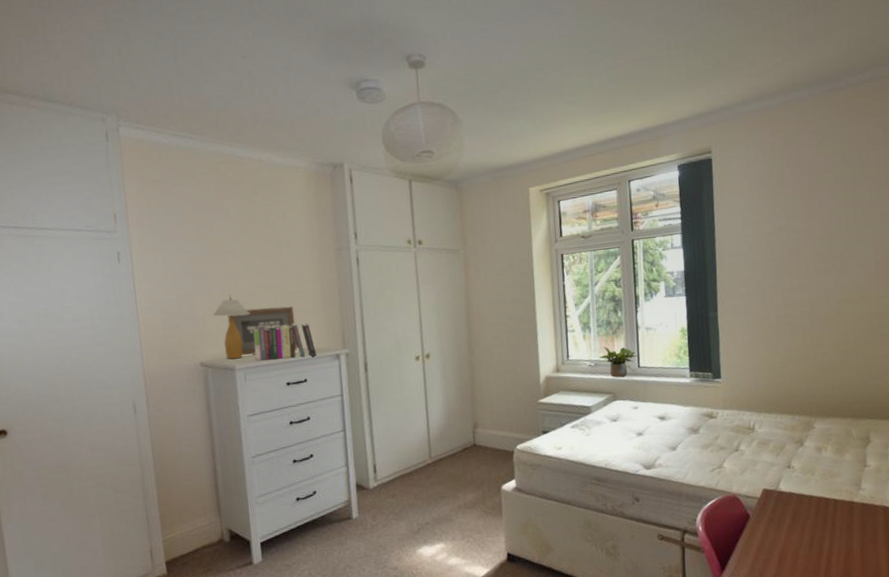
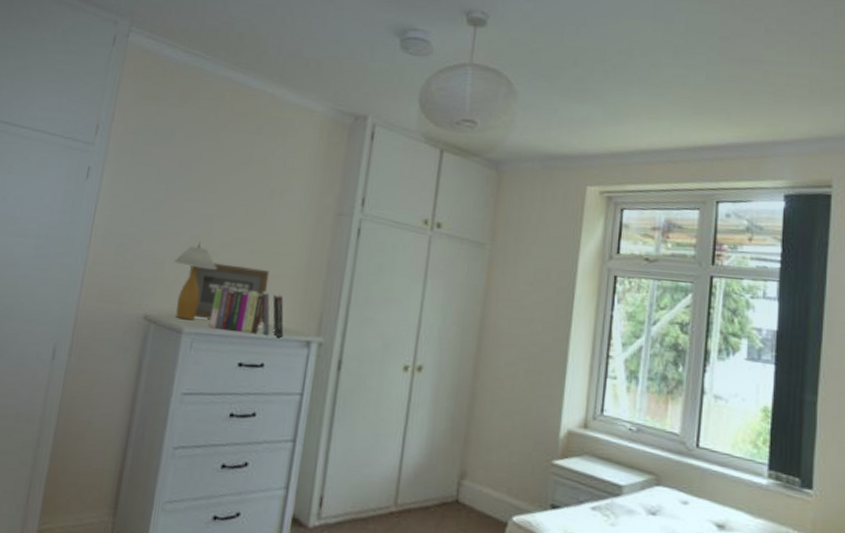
potted plant: present [599,346,638,378] -> none [645,407,699,457]

